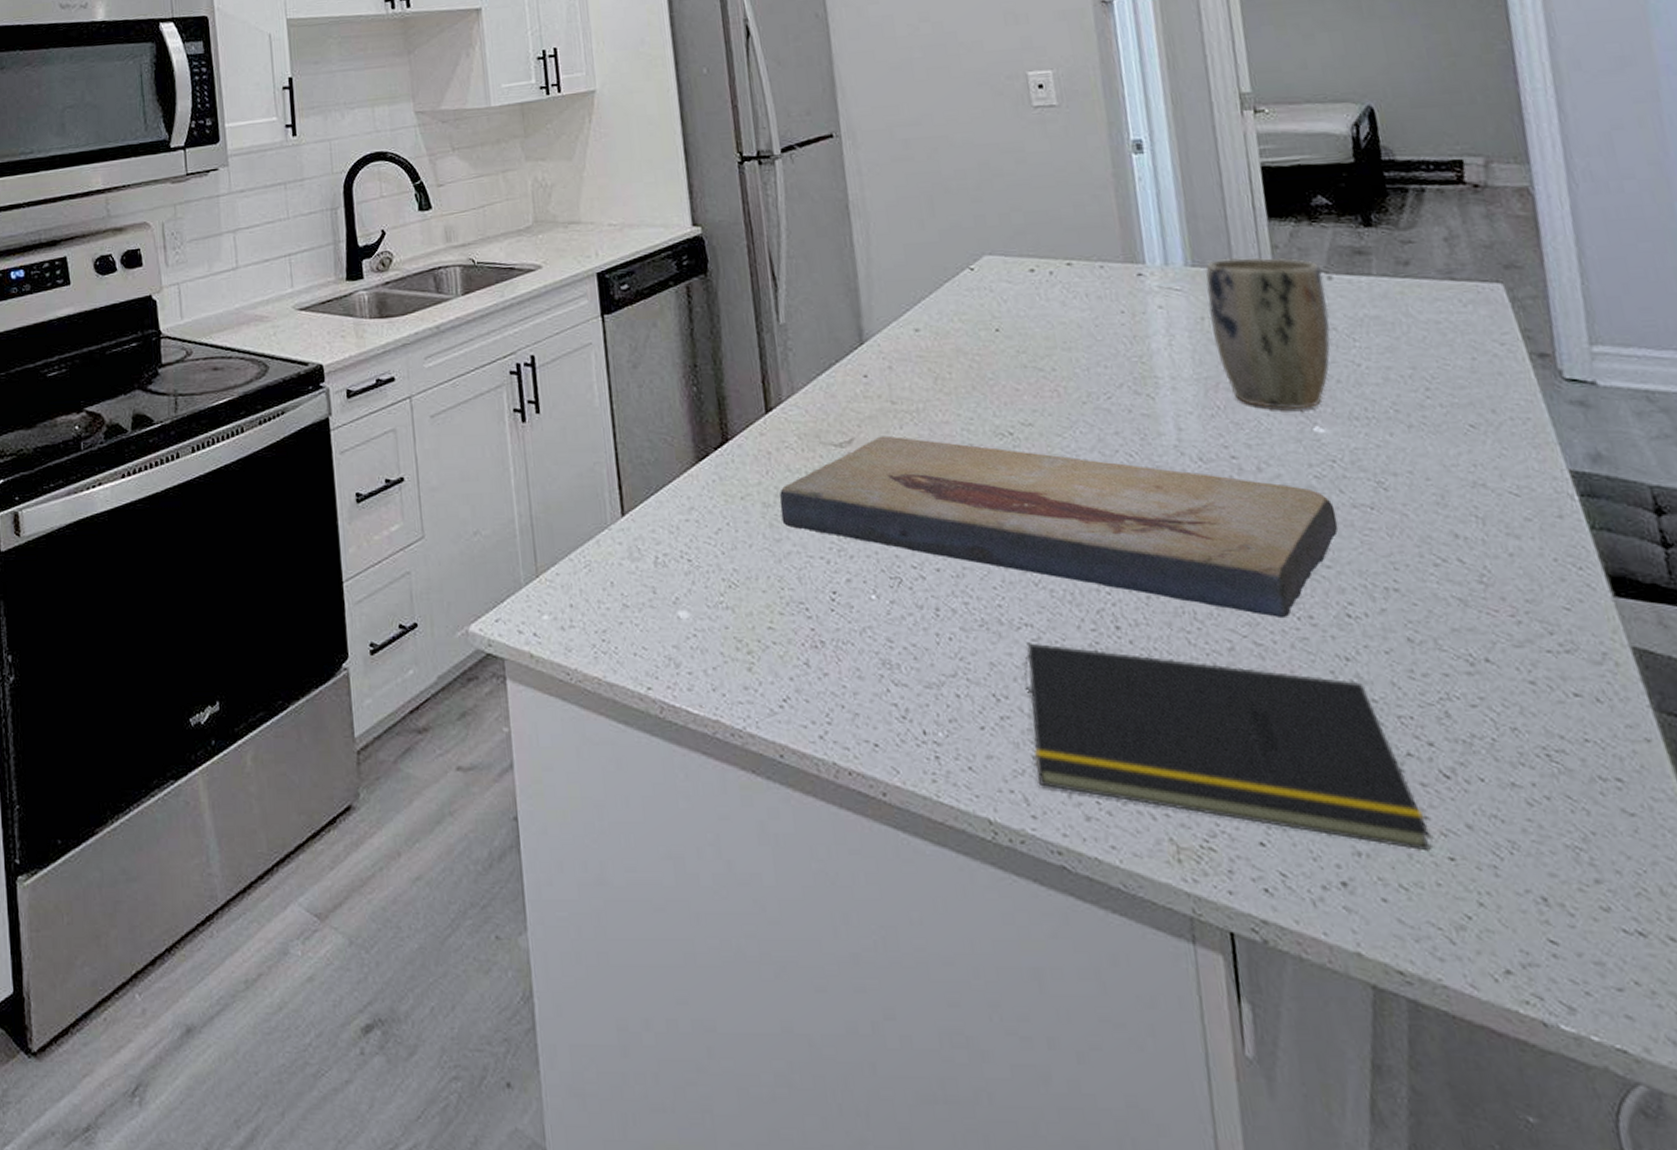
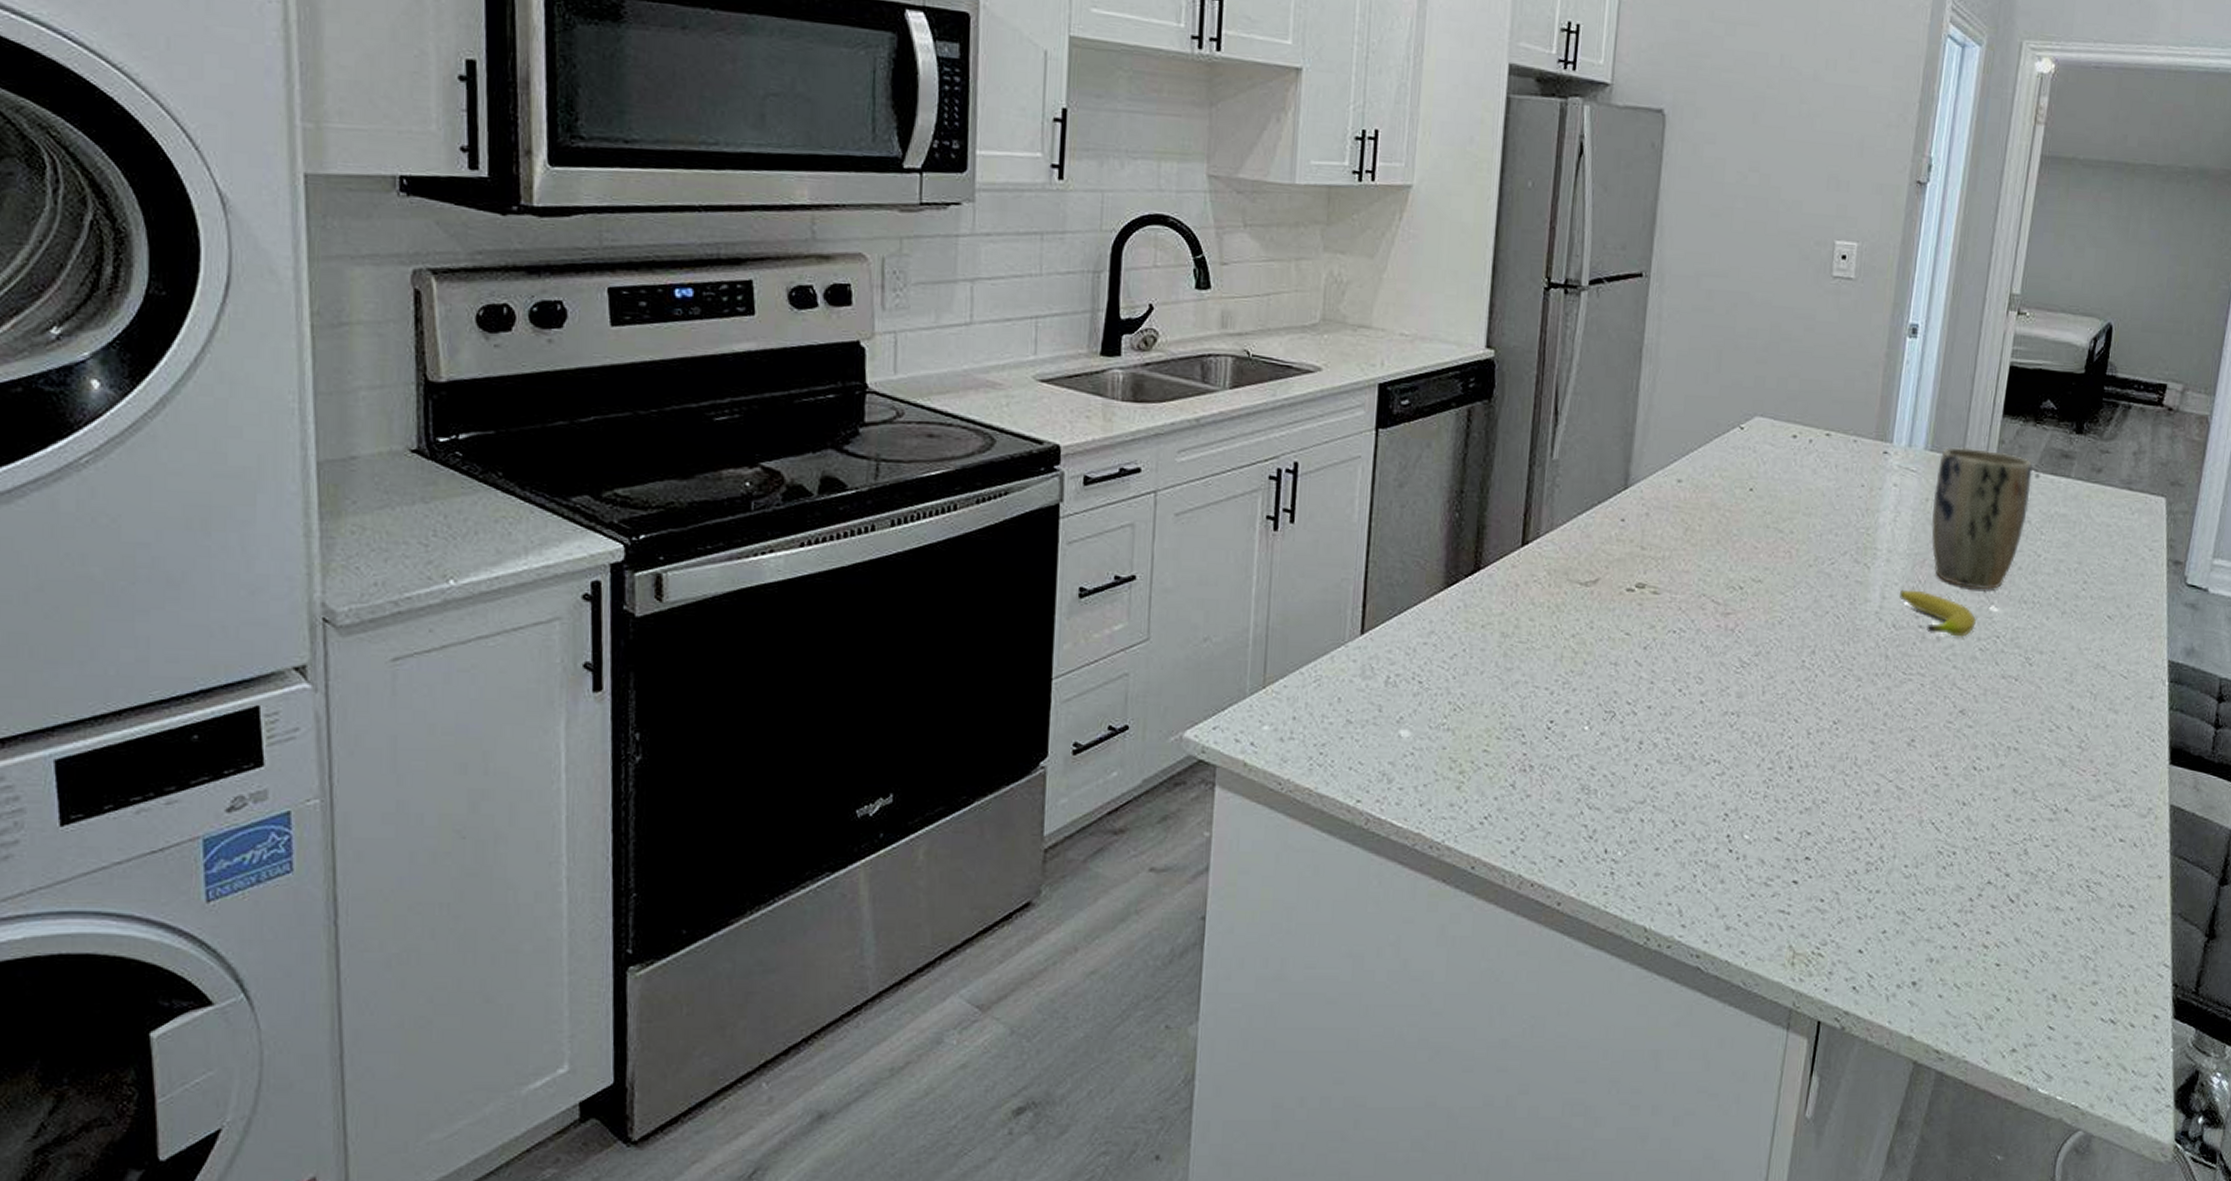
fish fossil: present [779,435,1338,617] -> none [1516,579,1988,767]
notepad: present [1024,642,1431,852] -> none [1693,777,1987,959]
fruit: none [1198,417,1301,465] -> present [1900,589,1976,637]

